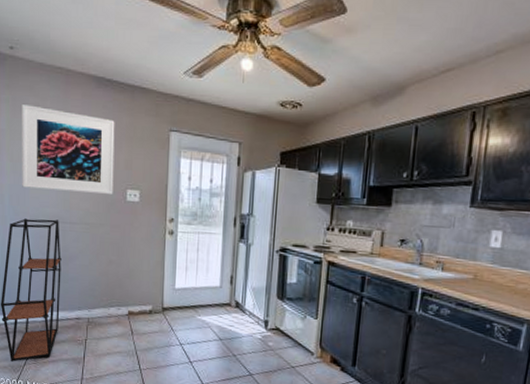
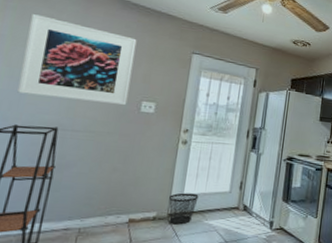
wastebasket: none [162,286,190,320] -> present [168,192,199,225]

